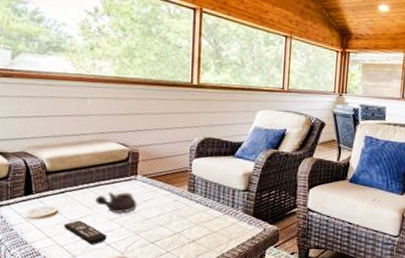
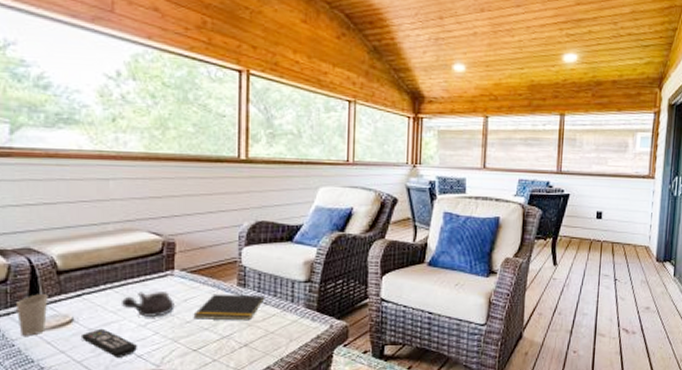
cup: none [15,189,39,223] -> present [16,294,48,336]
notepad: none [152,197,210,221] -> present [193,294,265,321]

